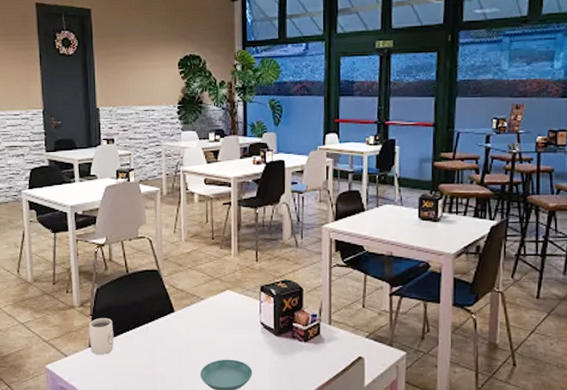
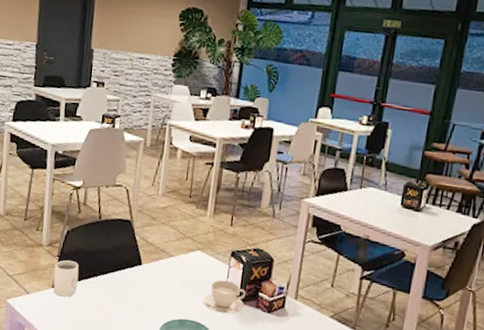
teacup: none [239,316,280,349] -> present [202,280,246,314]

